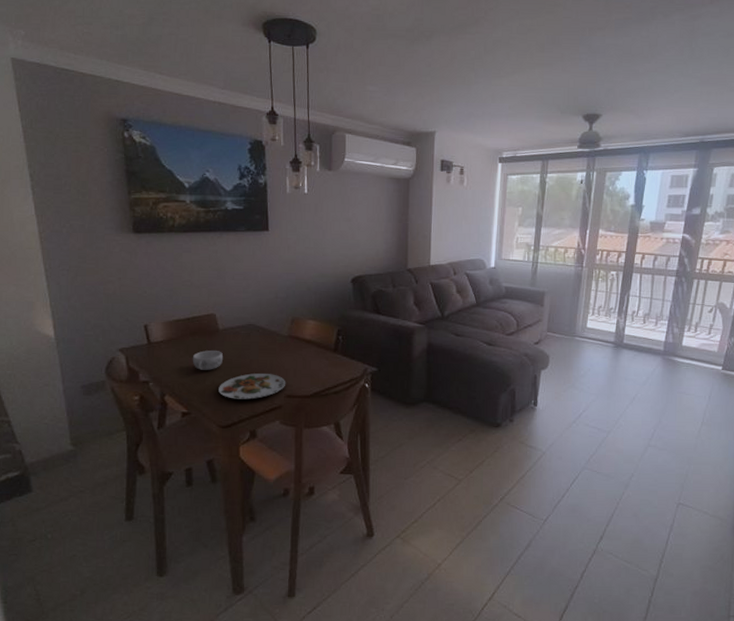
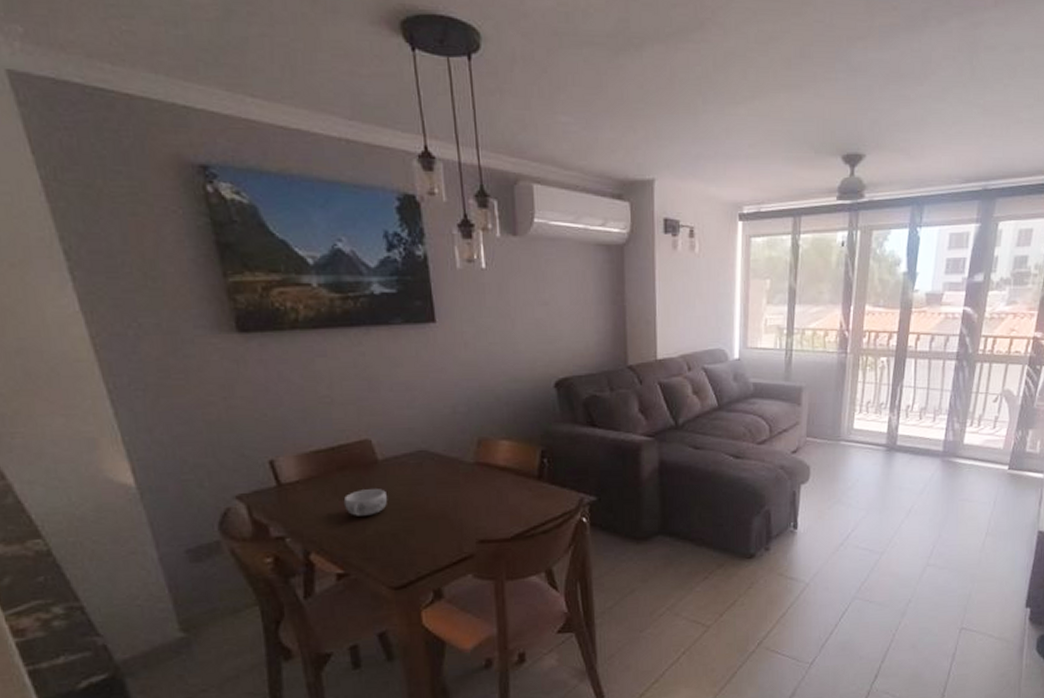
plate: present [218,373,286,400] -> none [385,514,478,551]

